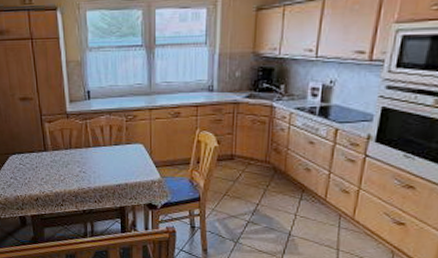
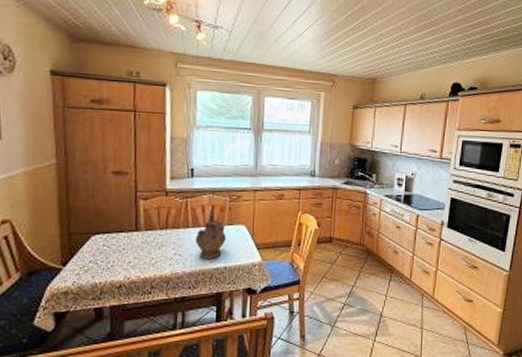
ceremonial vessel: none [96,130,125,176] -> present [195,210,226,259]

